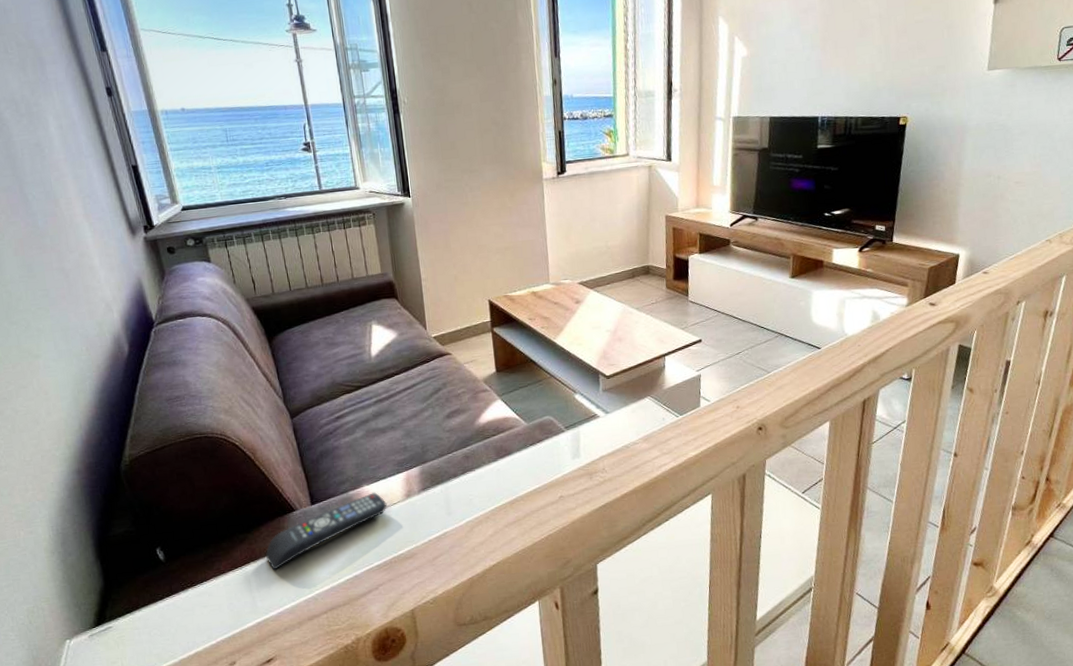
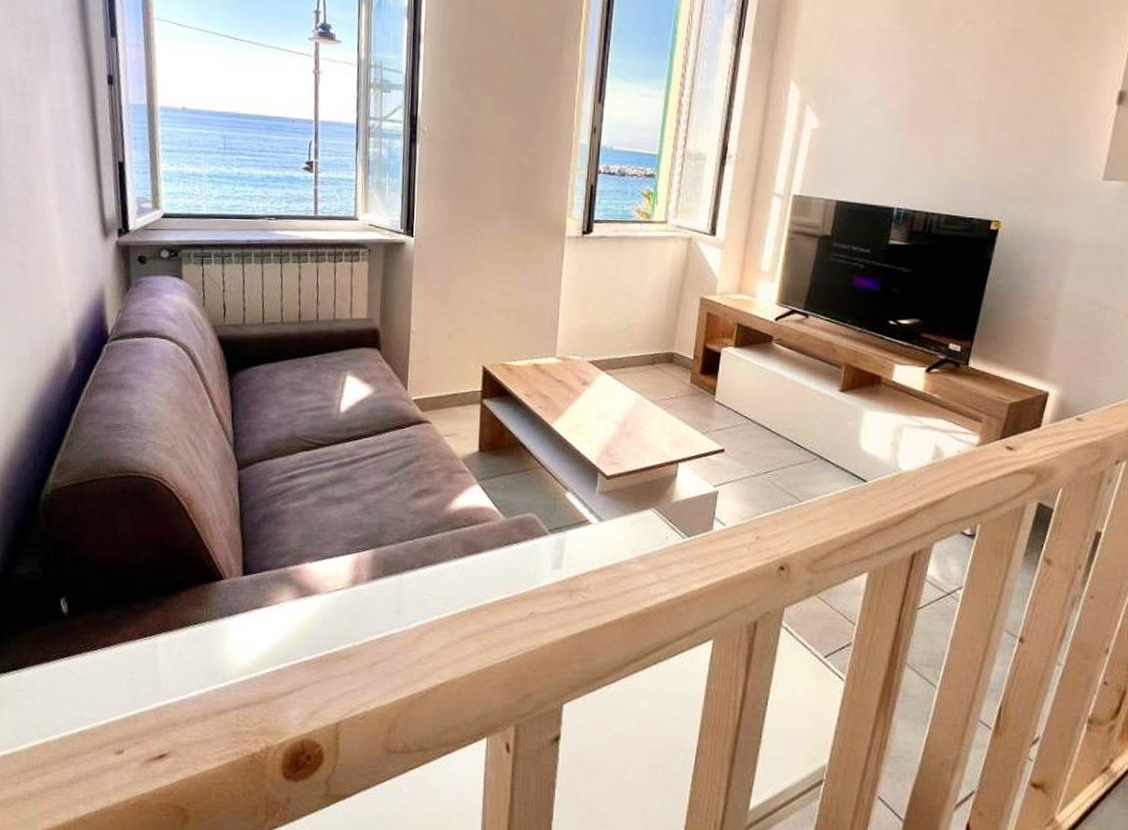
remote control: present [266,492,387,570] -> none [181,572,329,647]

